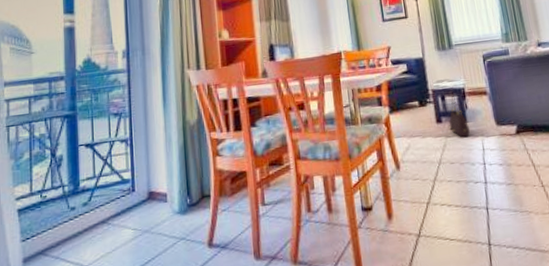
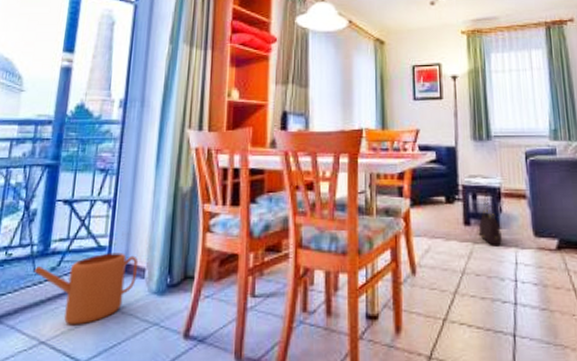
watering can: none [68,183,160,249] -> present [33,253,138,325]

